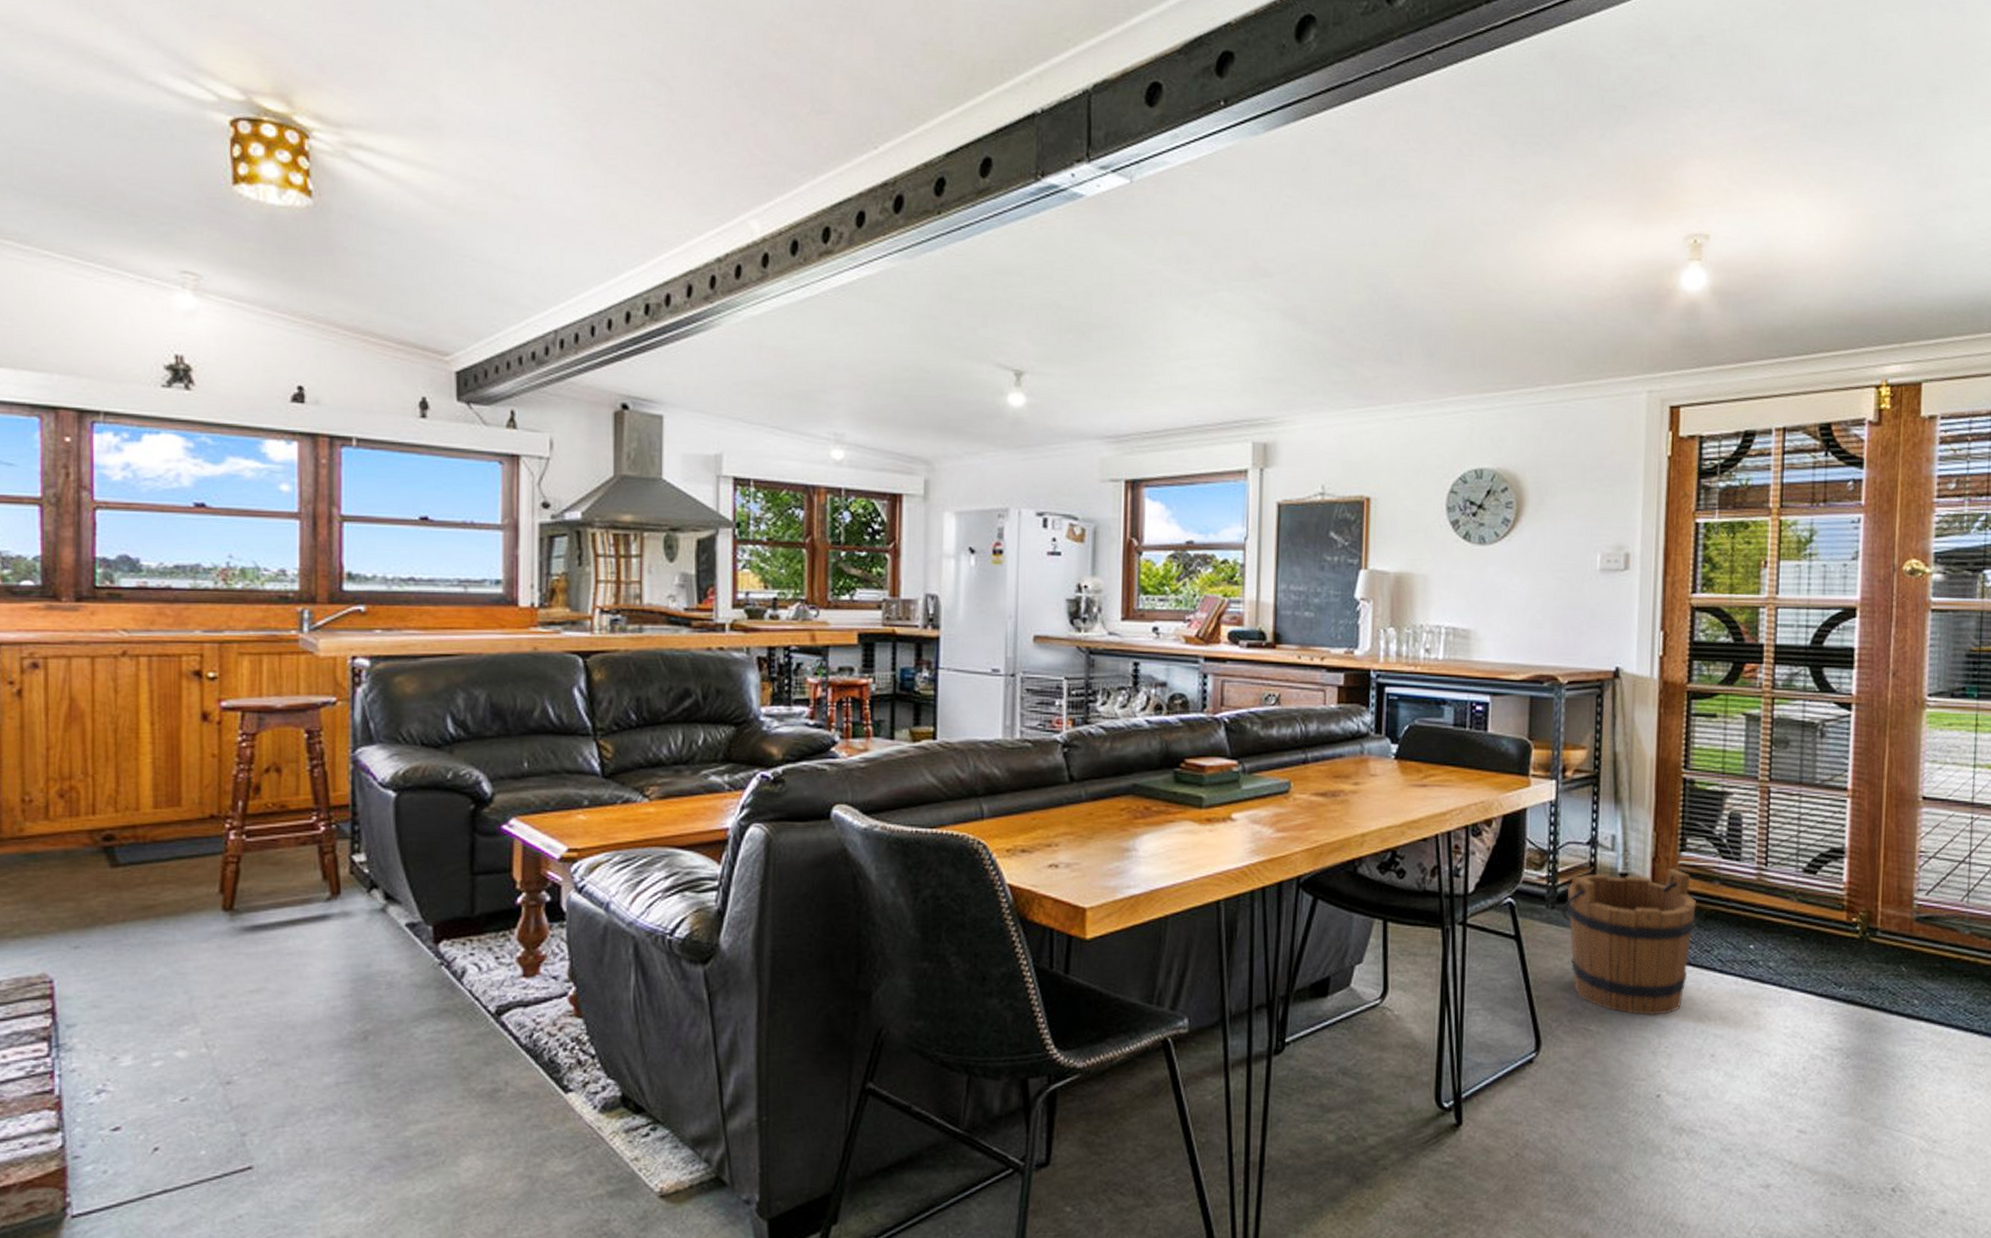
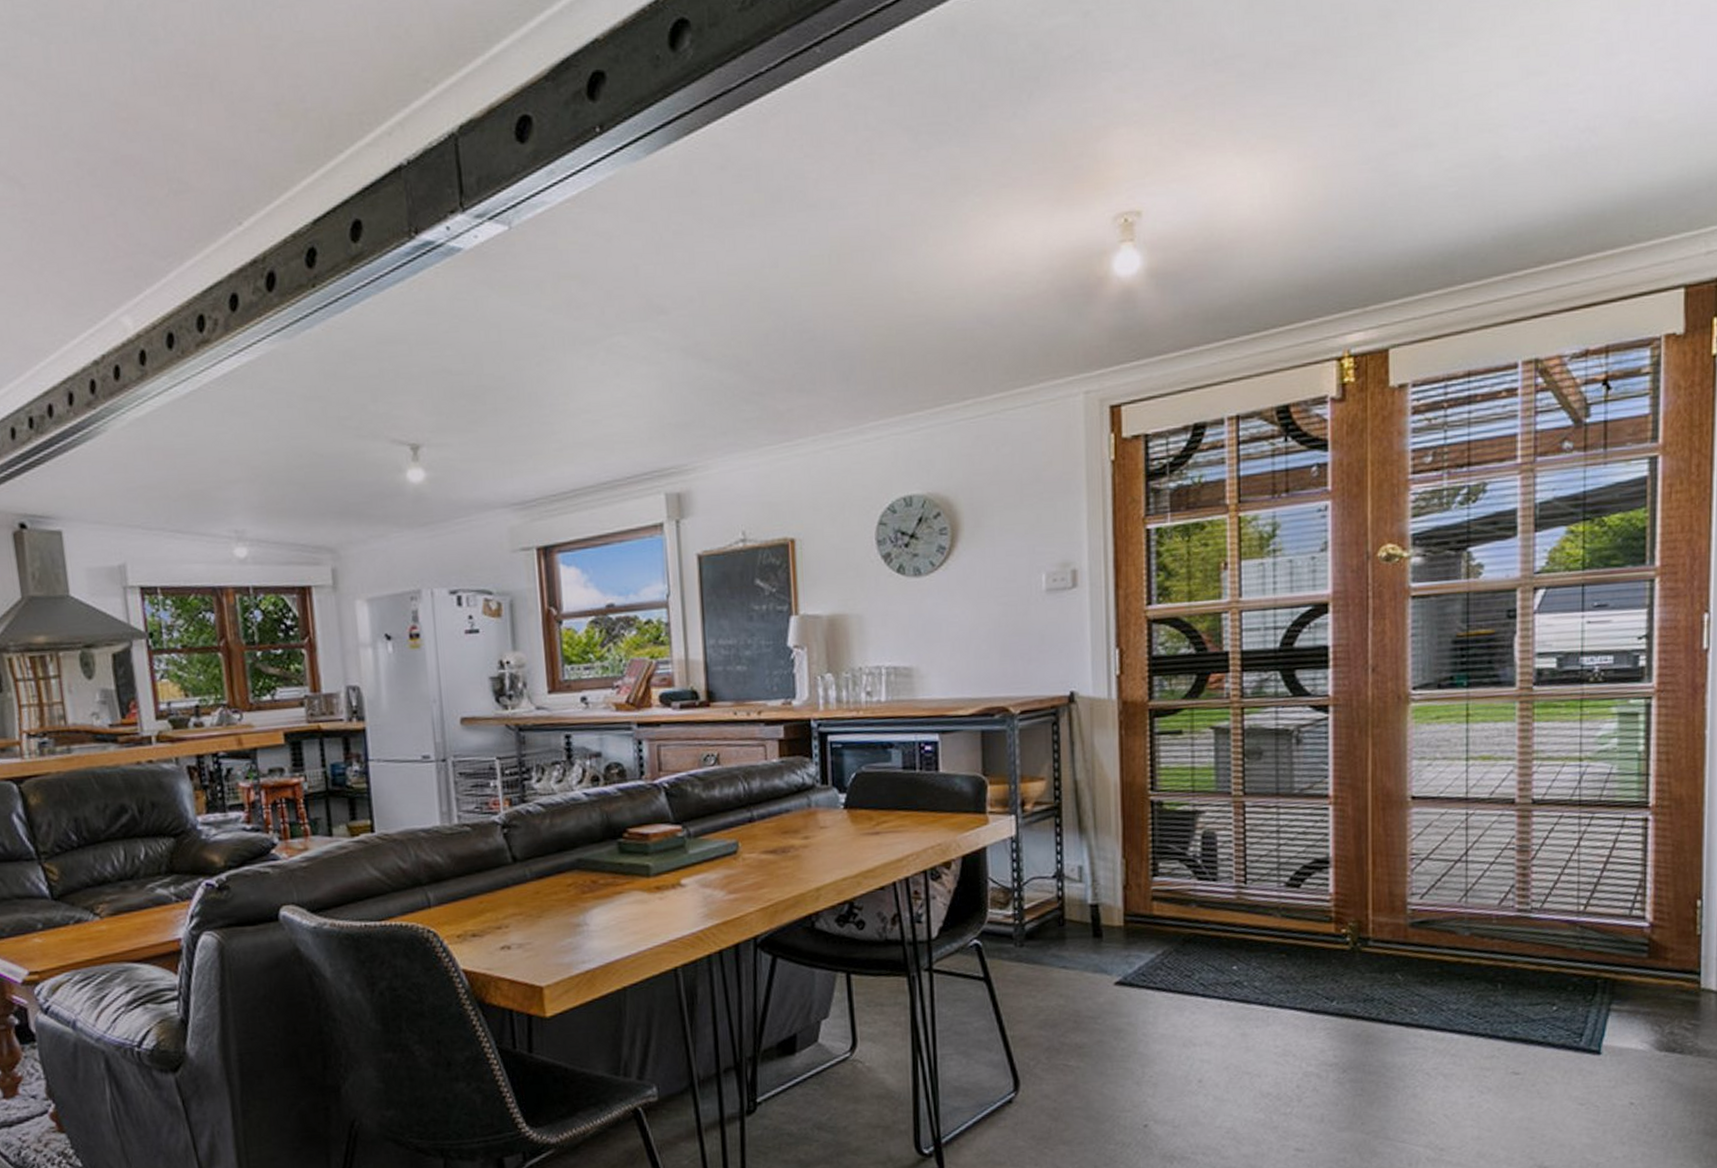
bucket: present [1562,868,1696,1015] -> none [1031,894,1173,1047]

